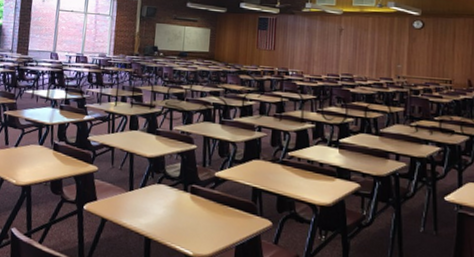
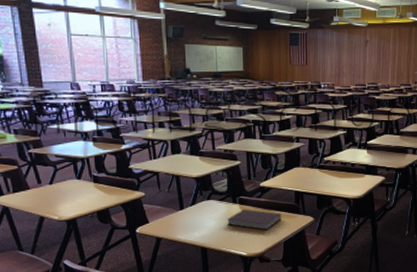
notebook: none [175,199,236,229] -> present [227,209,282,230]

